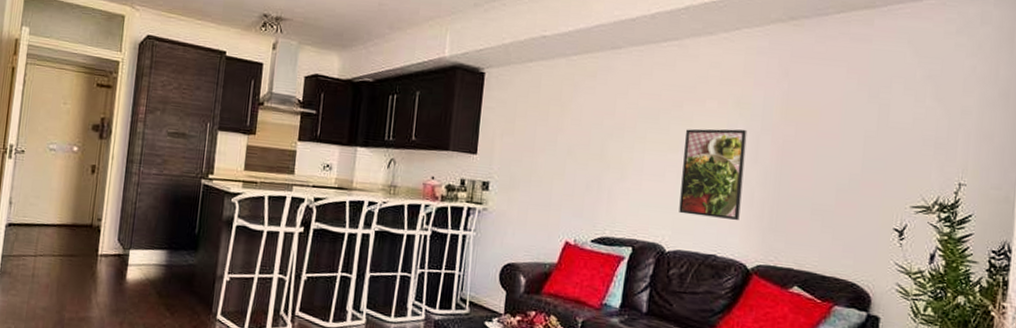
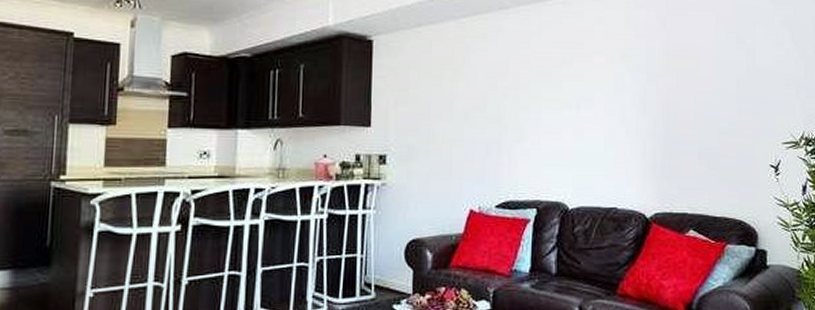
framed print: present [679,128,748,221] -> none [578,81,635,172]

